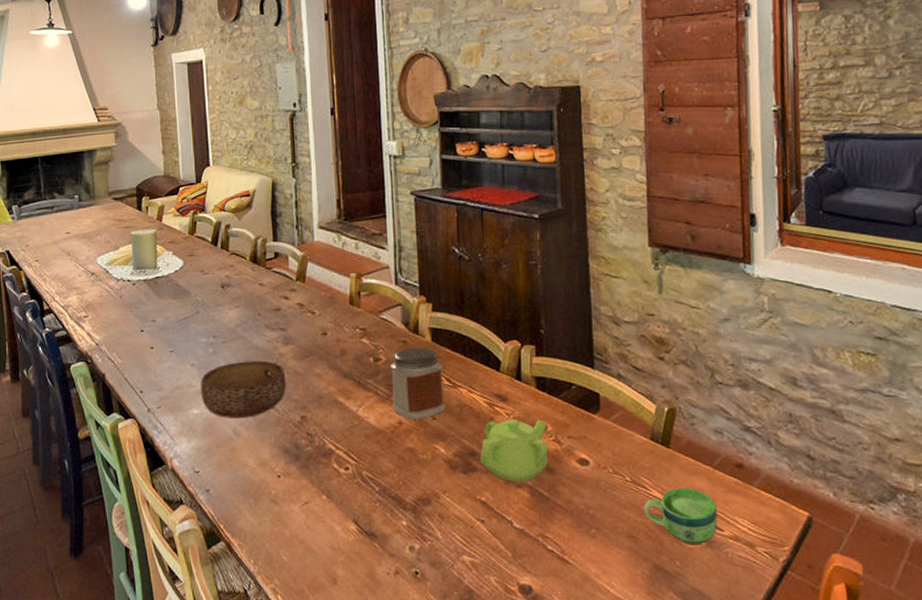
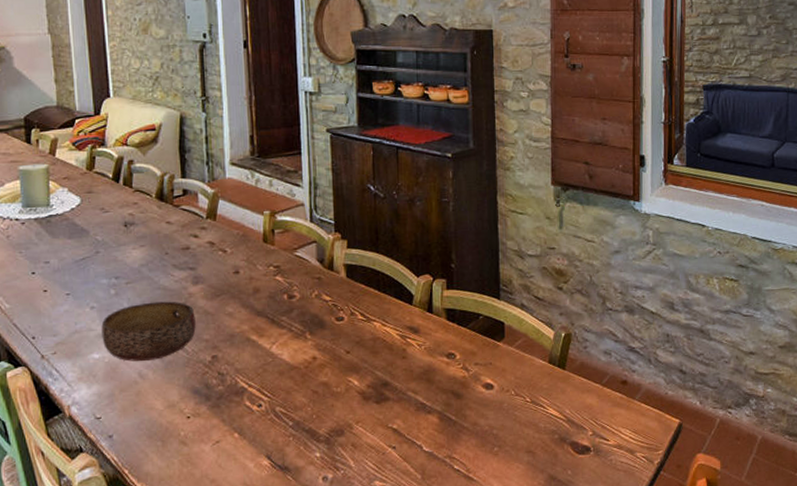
jar: present [391,347,445,420] -> none [305,283,359,355]
teapot: present [480,419,548,482] -> none [392,349,457,409]
cup: present [644,487,718,544] -> none [542,404,604,455]

